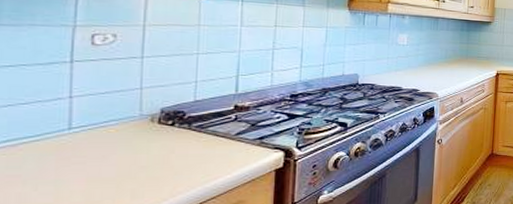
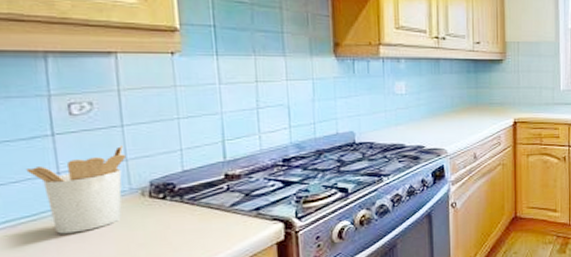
utensil holder: none [37,74,141,155] -> present [25,144,126,234]

